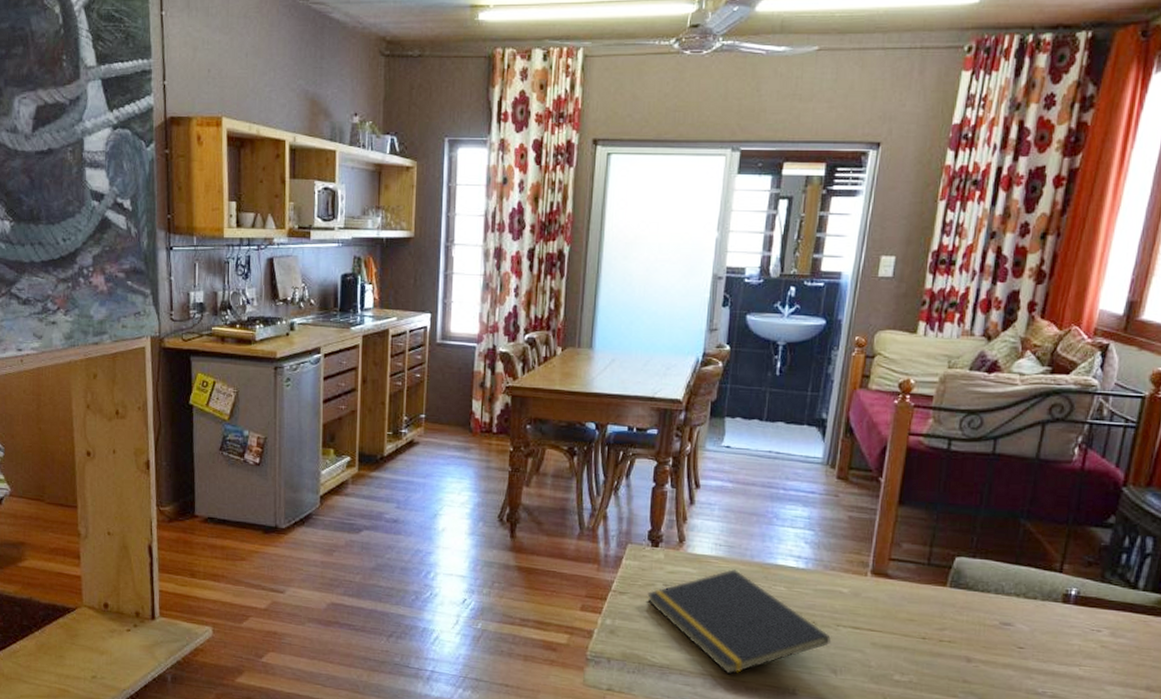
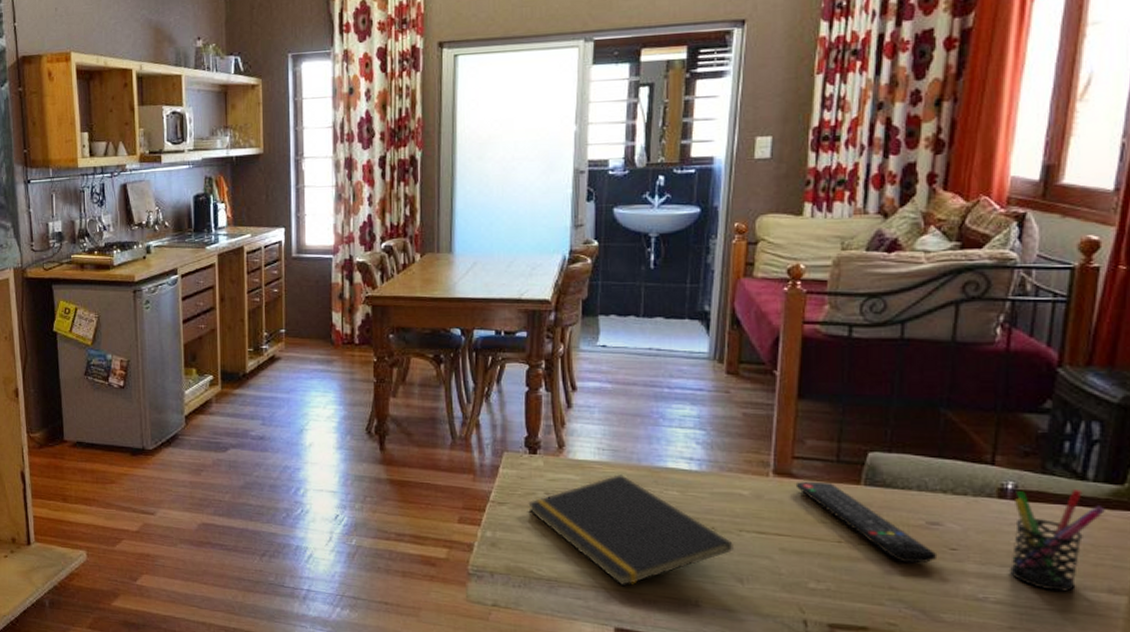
remote control: none [889,581,1007,660] -> present [795,481,938,564]
pen holder: none [1065,596,1150,688] -> present [1009,488,1105,592]

